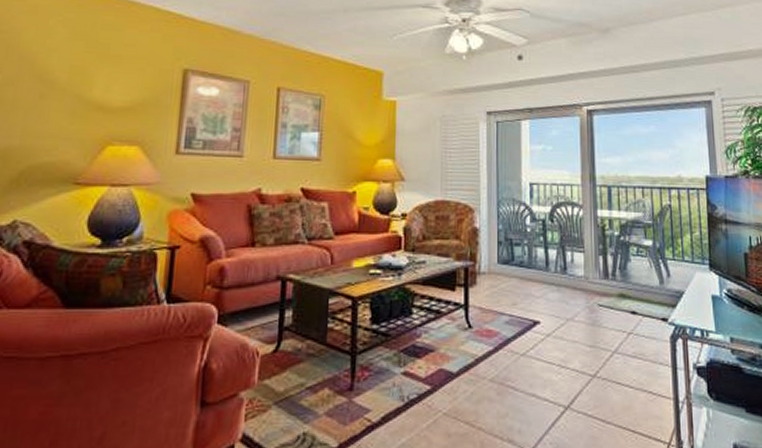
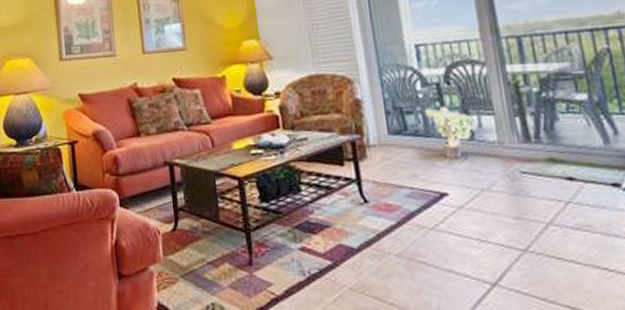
potted plant: none [530,241,569,290] -> present [424,105,477,159]

